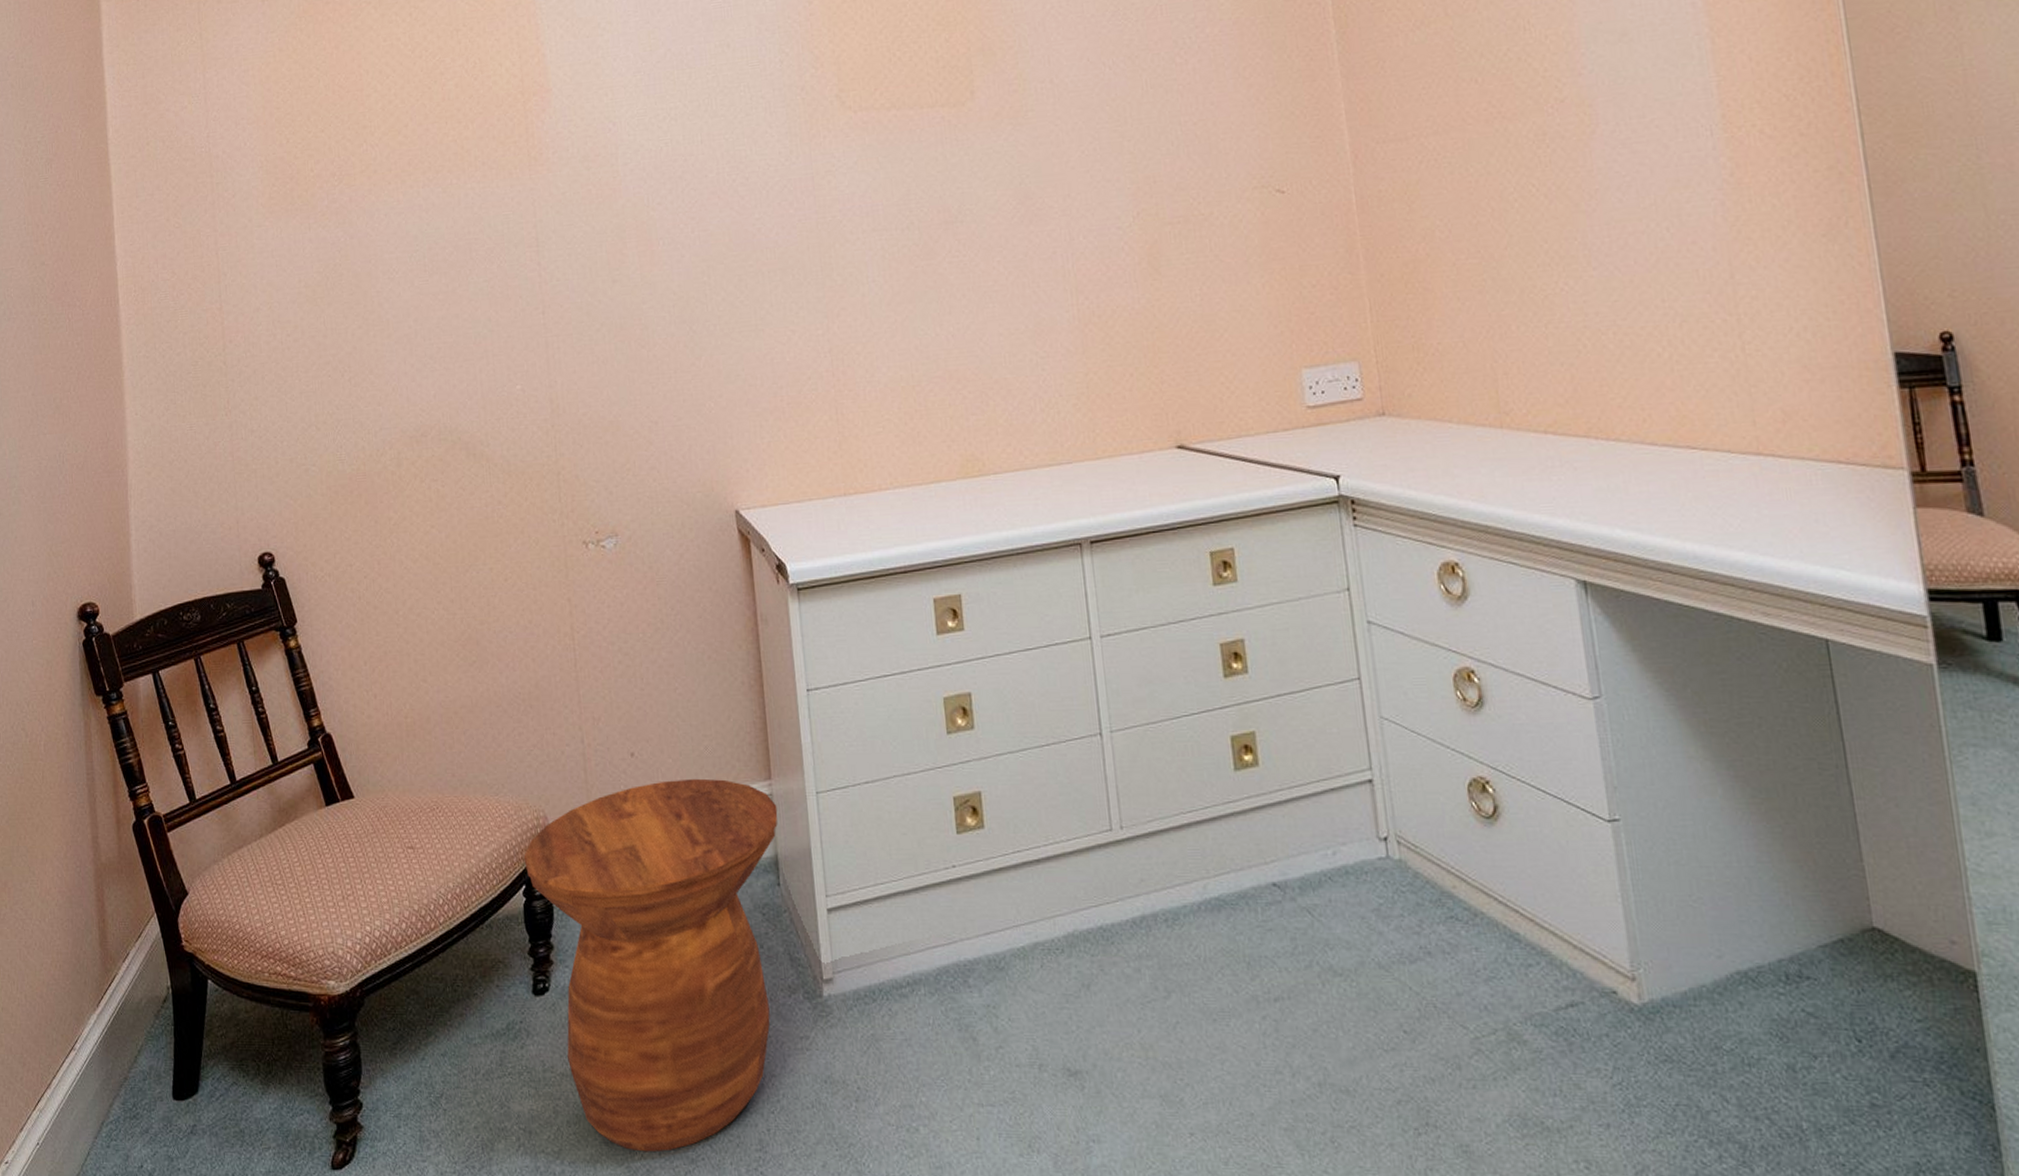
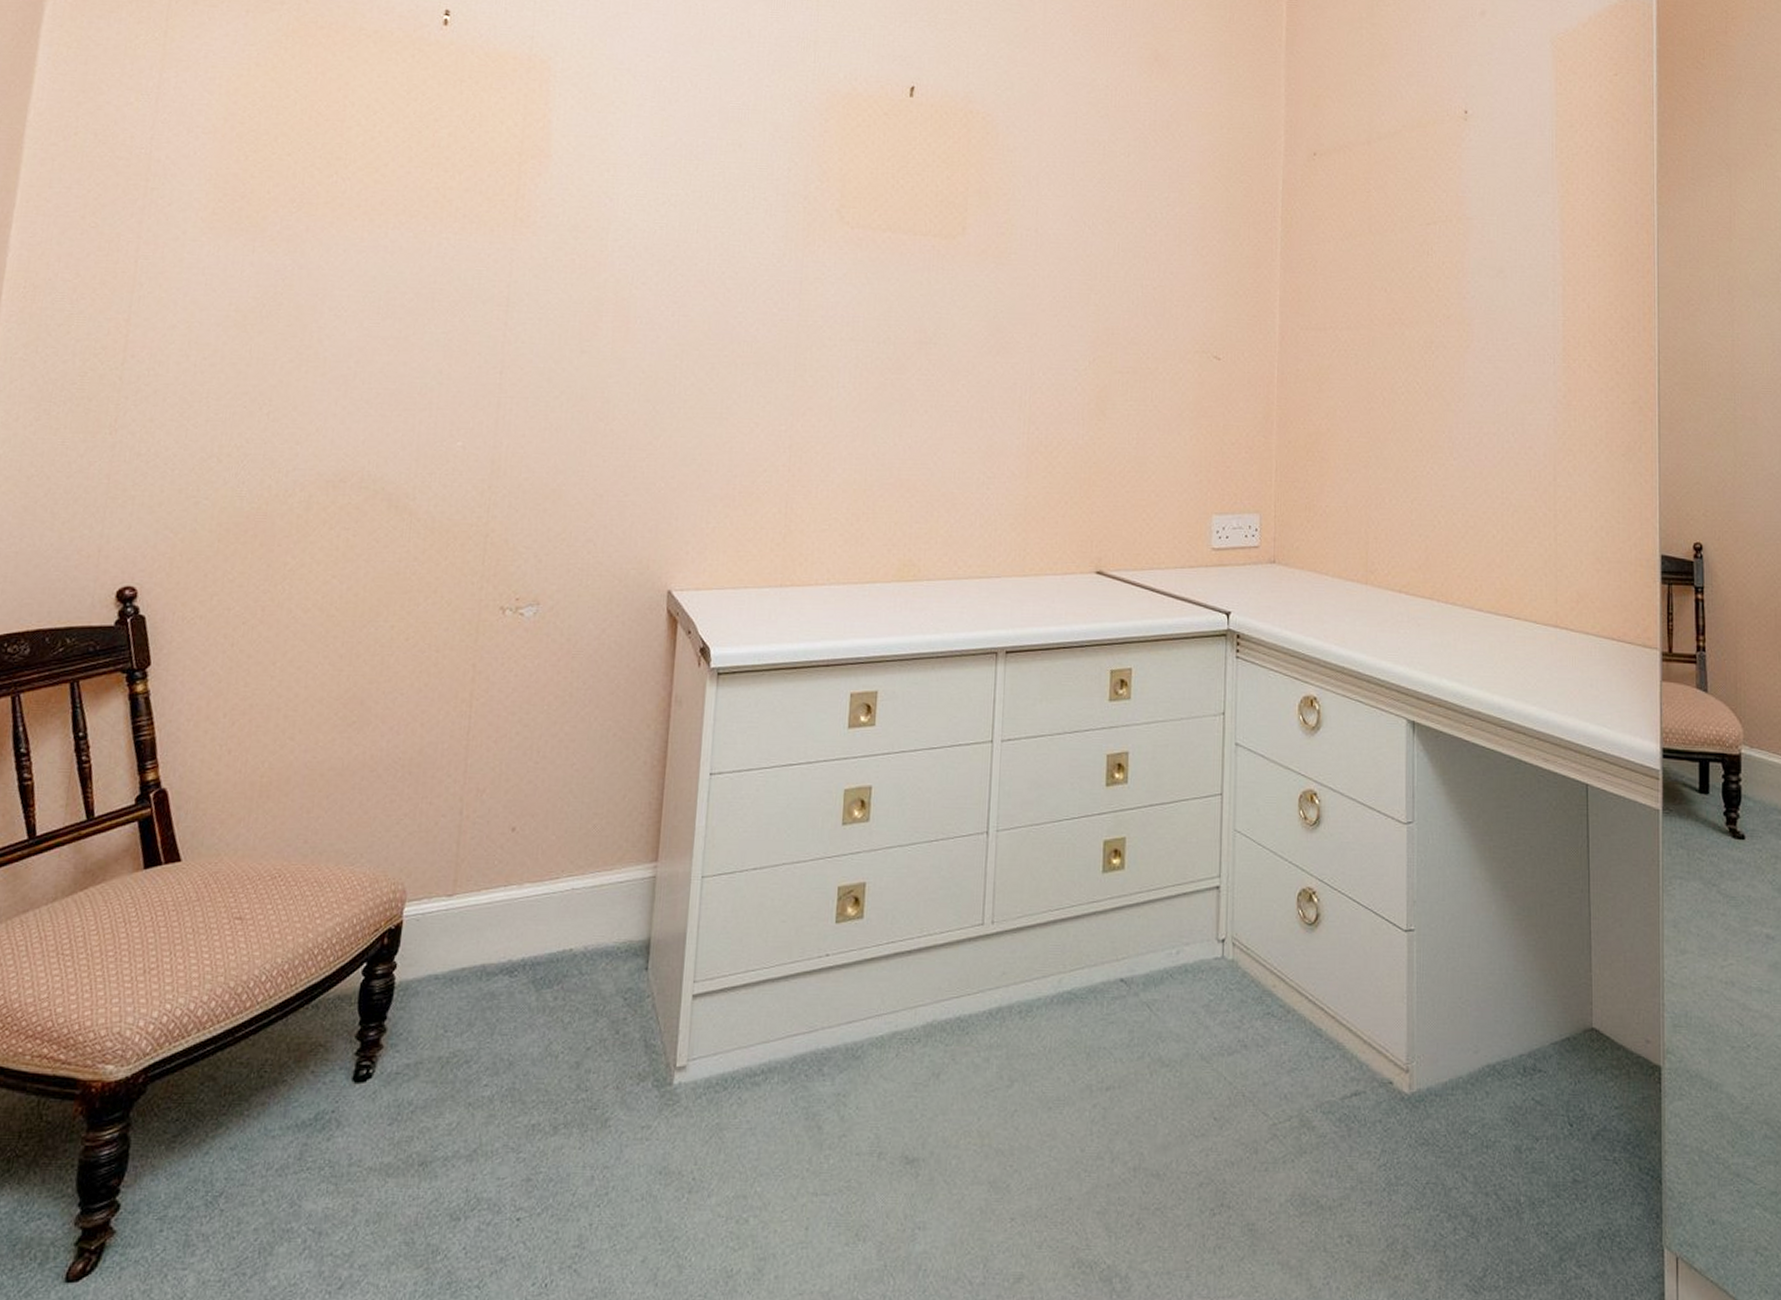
side table: present [523,778,778,1152] -> none [370,857,659,1252]

